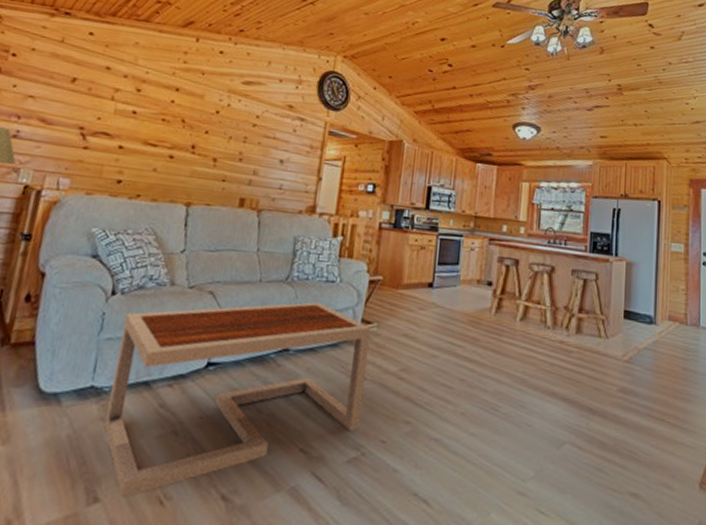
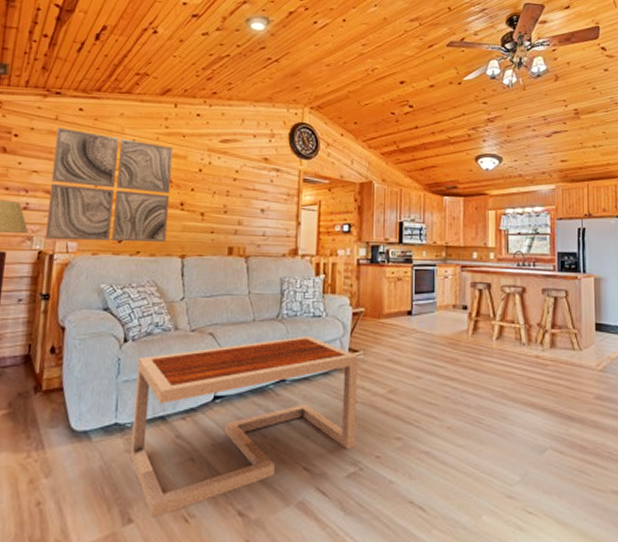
wall art: none [33,50,191,187] -> present [44,127,174,242]

